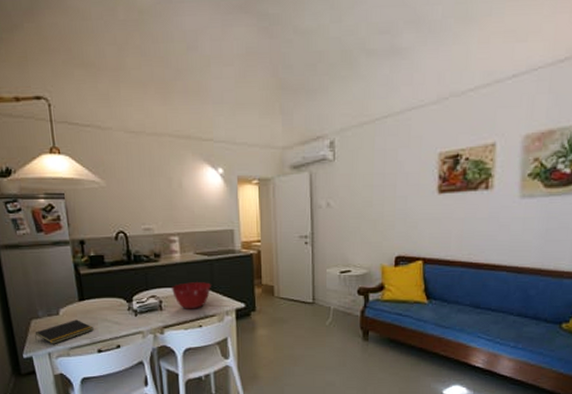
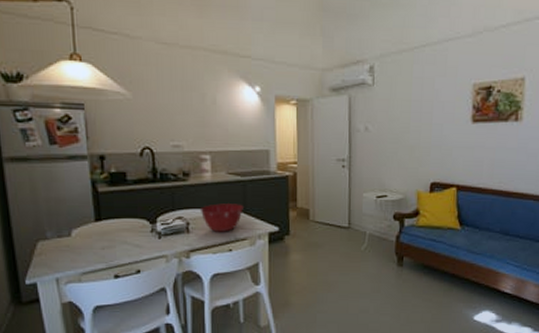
notepad: present [35,319,94,344] -> none [41,242,111,268]

